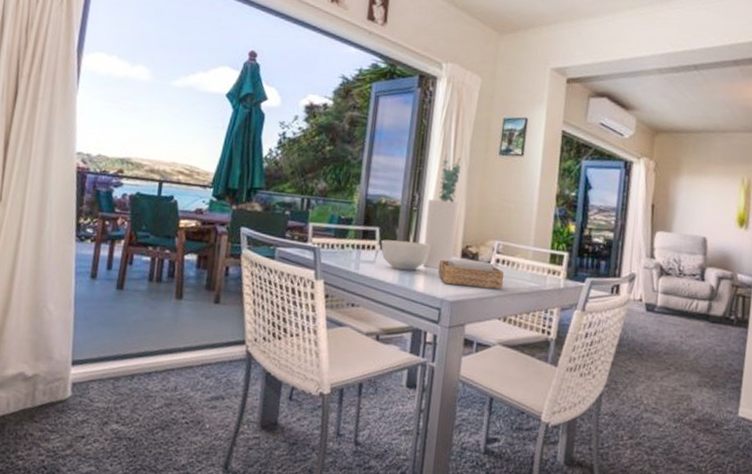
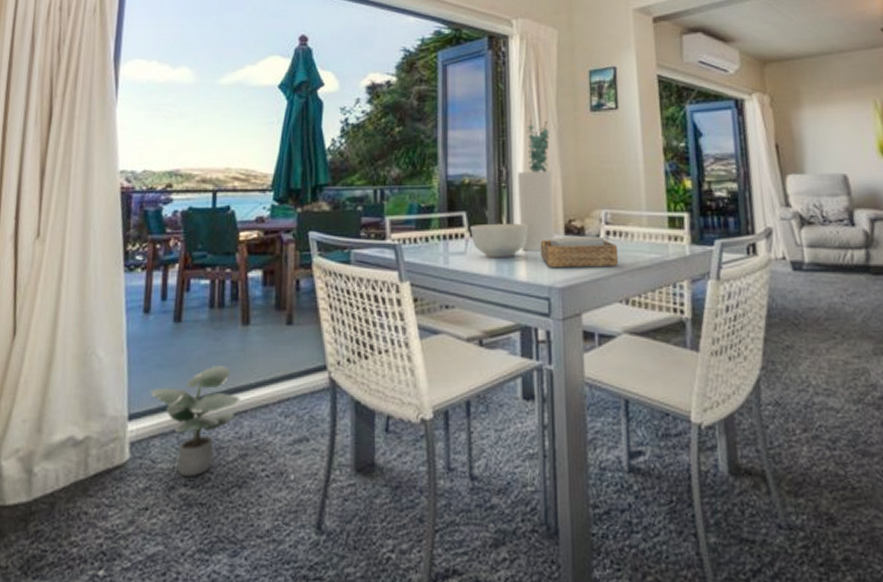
potted plant: none [92,329,170,417] -> present [151,366,241,477]

